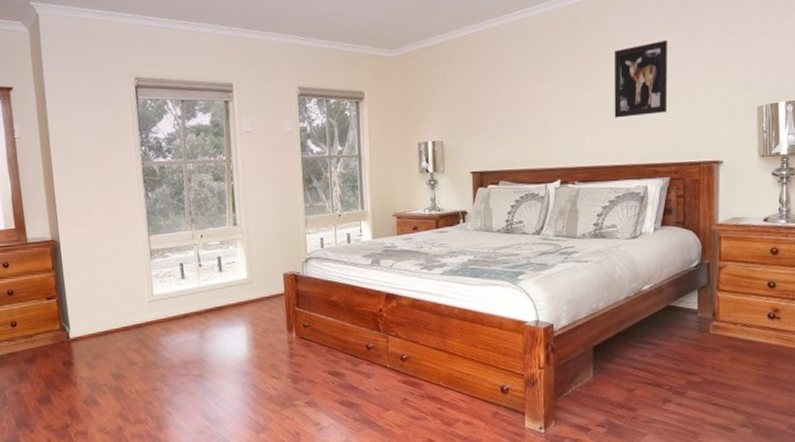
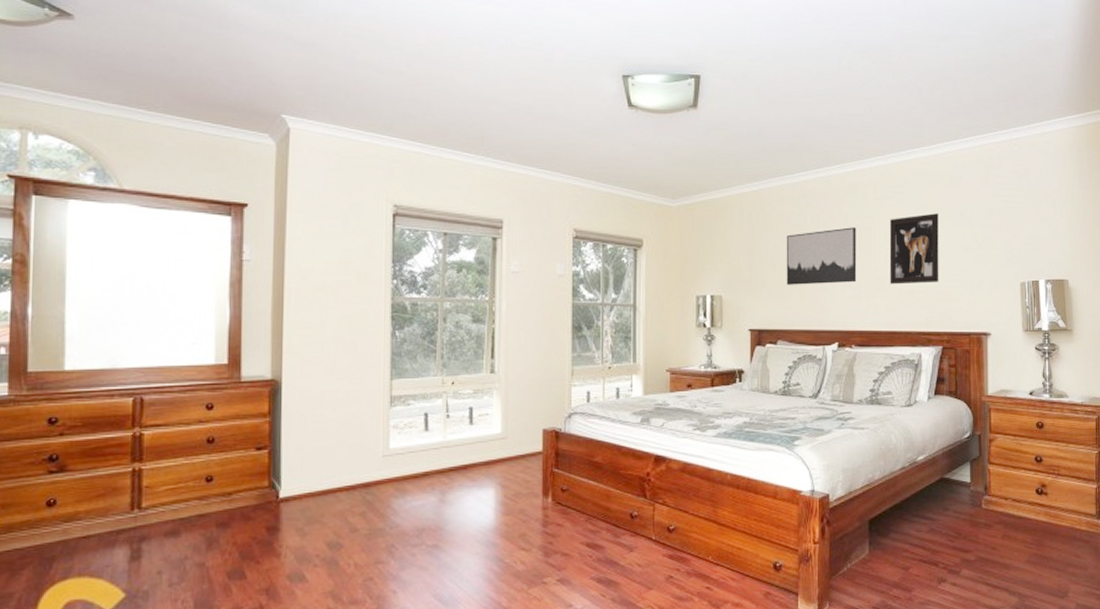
wall art: none [505,62,579,126] -> present [786,227,857,285]

